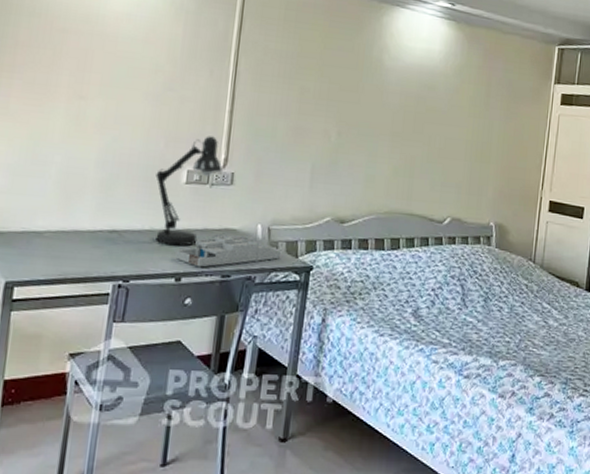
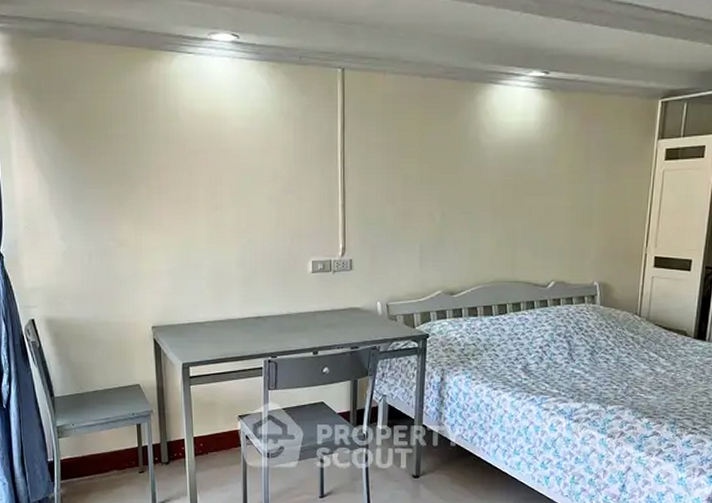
desk lamp: present [155,136,223,246] -> none [286,229,342,326]
desk organizer: present [175,235,281,268] -> none [311,313,399,342]

